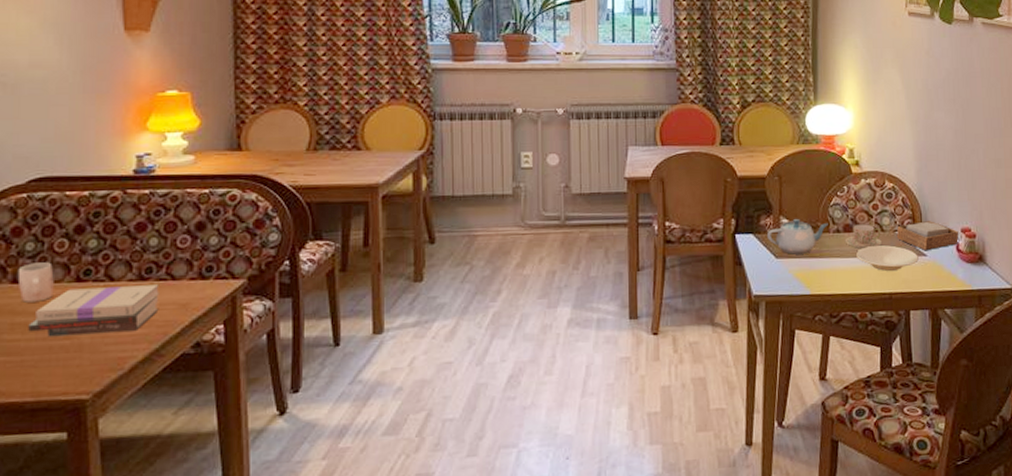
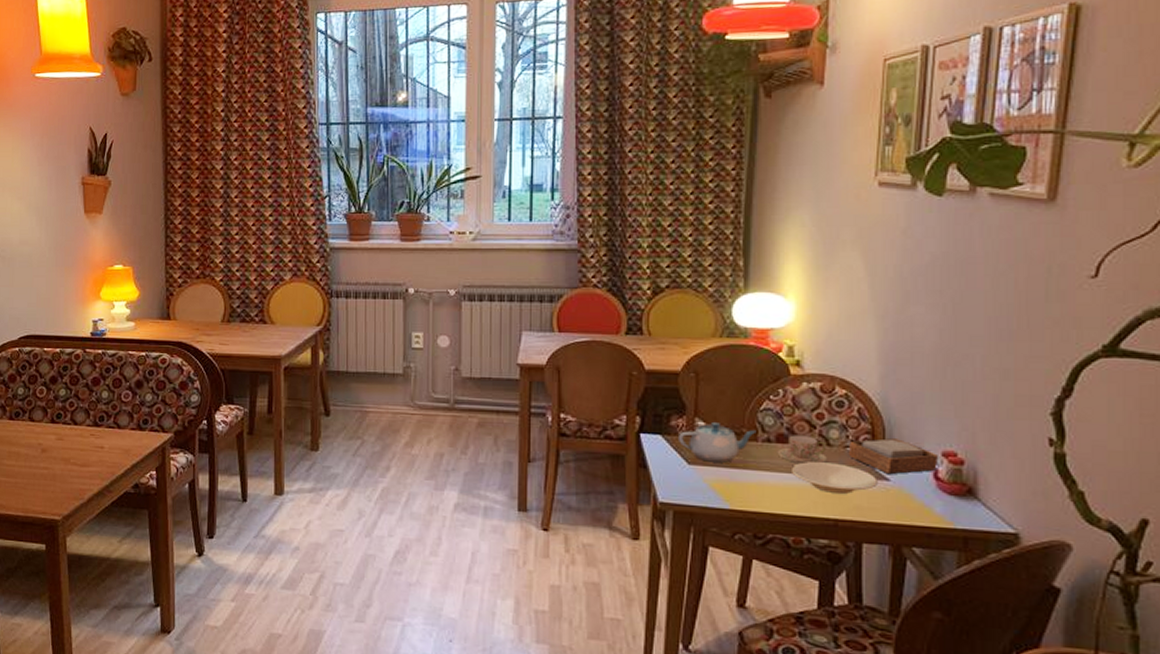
mug: present [17,262,54,303] -> none [13,404,37,437]
books: present [28,284,160,337] -> none [20,428,109,468]

